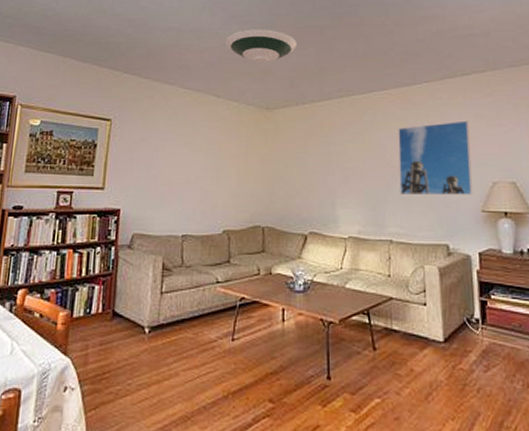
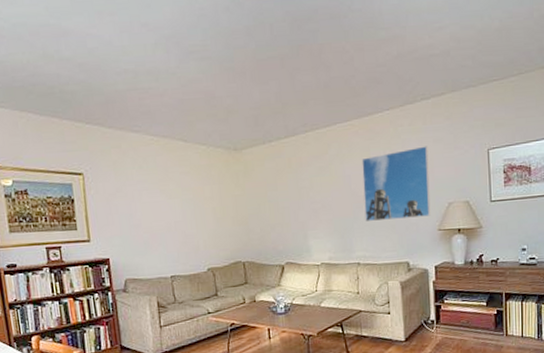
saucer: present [225,28,297,63] -> none [183,63,258,103]

